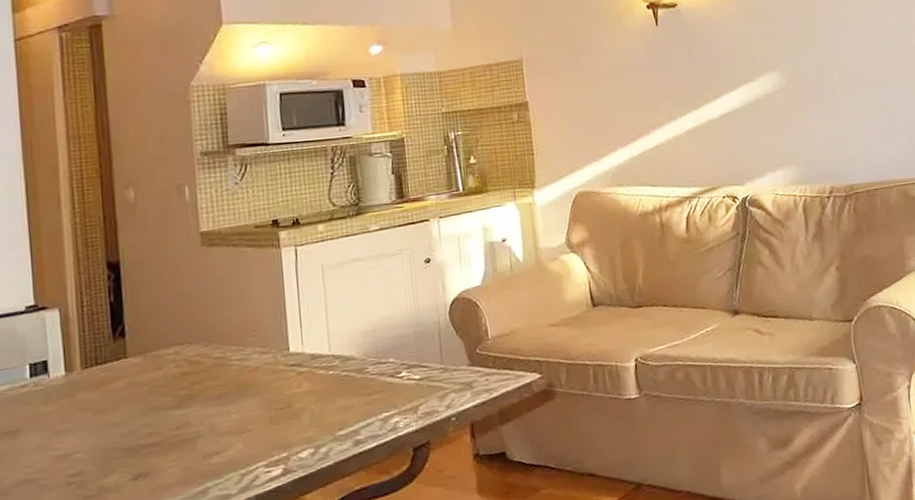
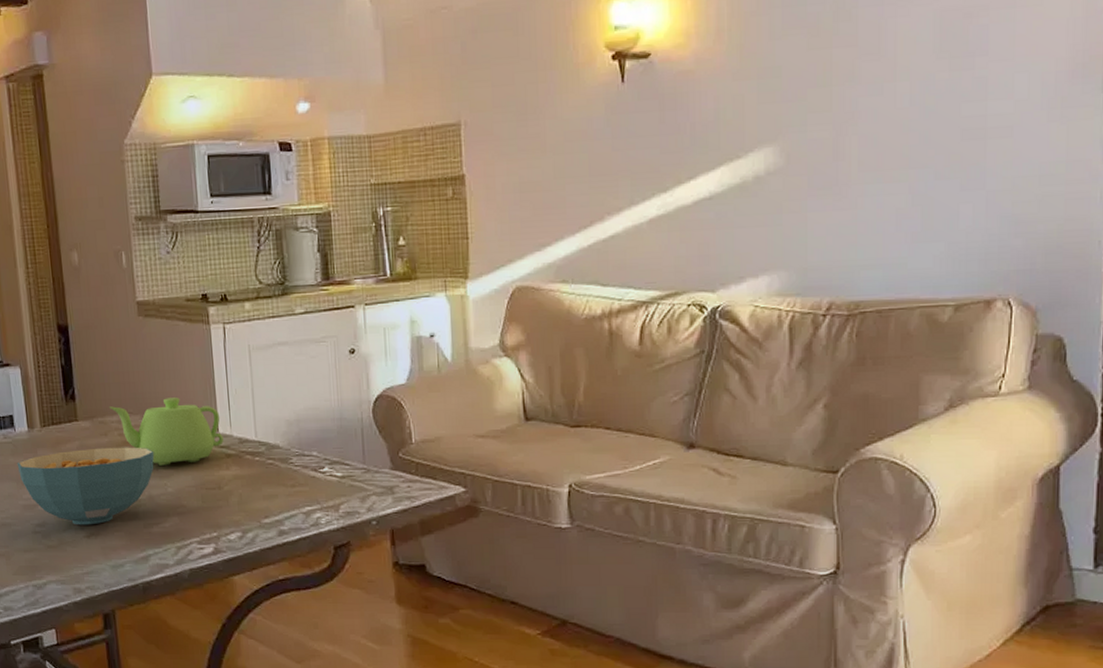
cereal bowl: none [49,376,217,468] -> present [17,447,155,525]
teapot: none [164,322,295,393] -> present [108,397,224,466]

